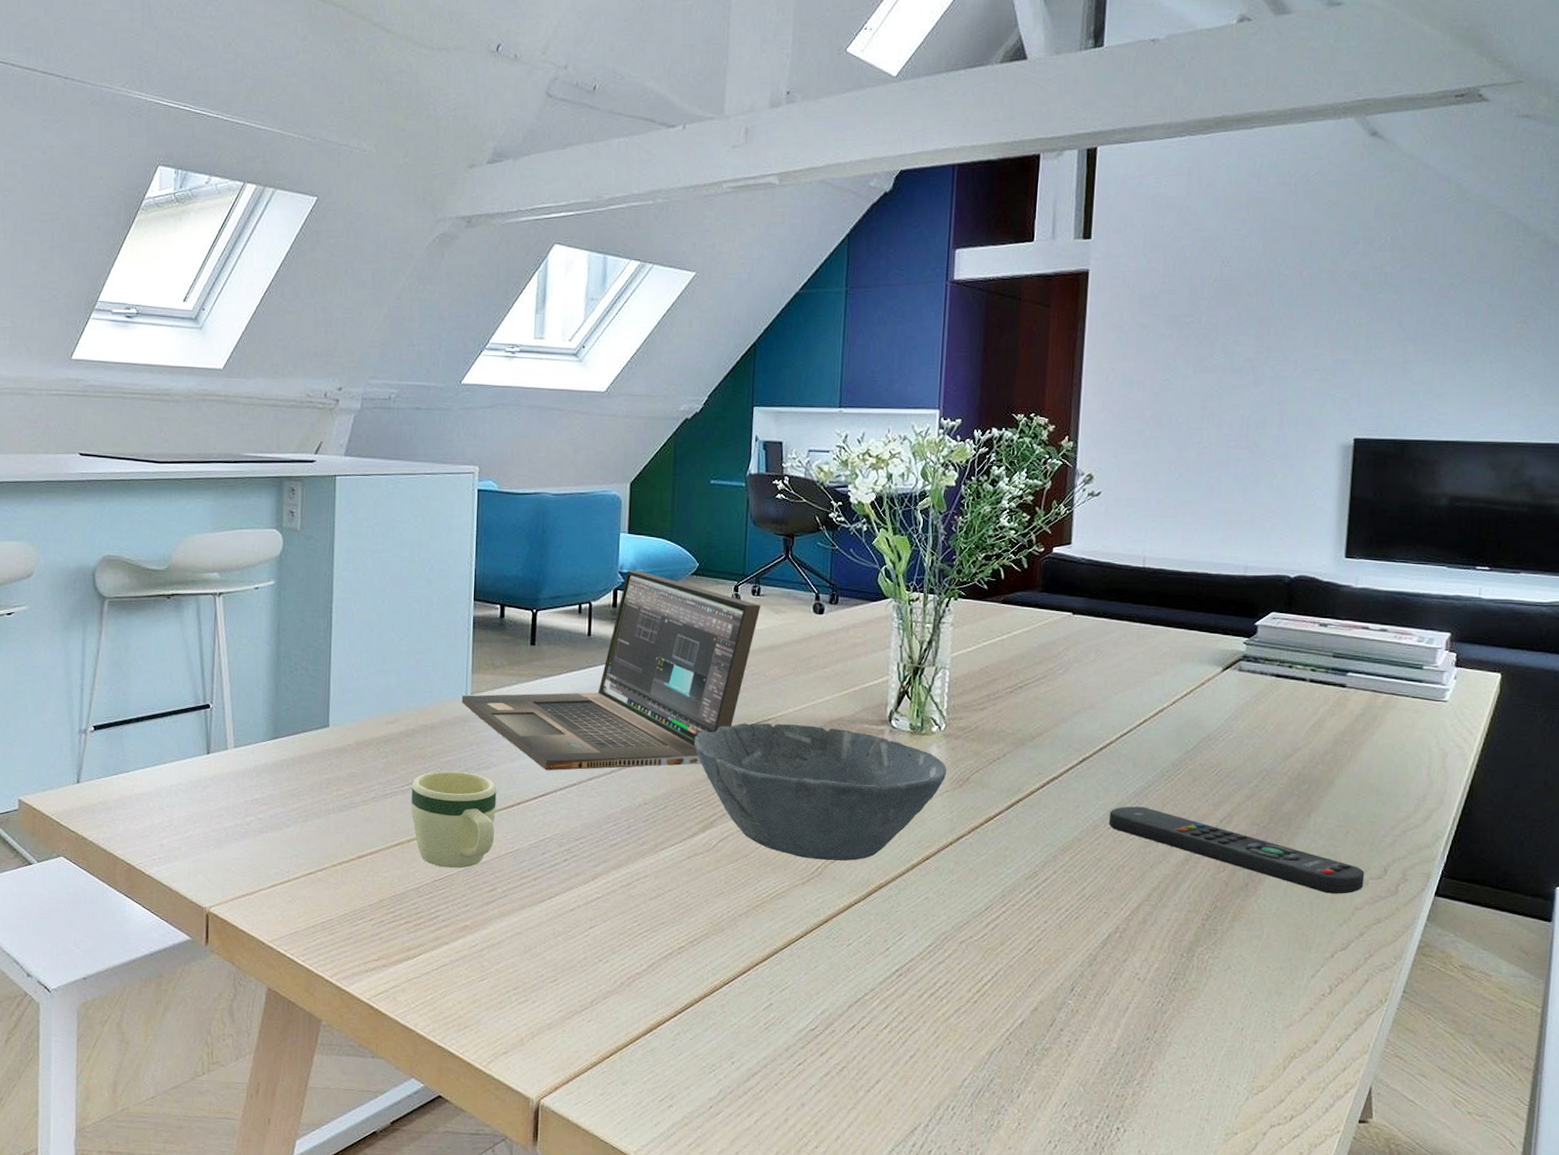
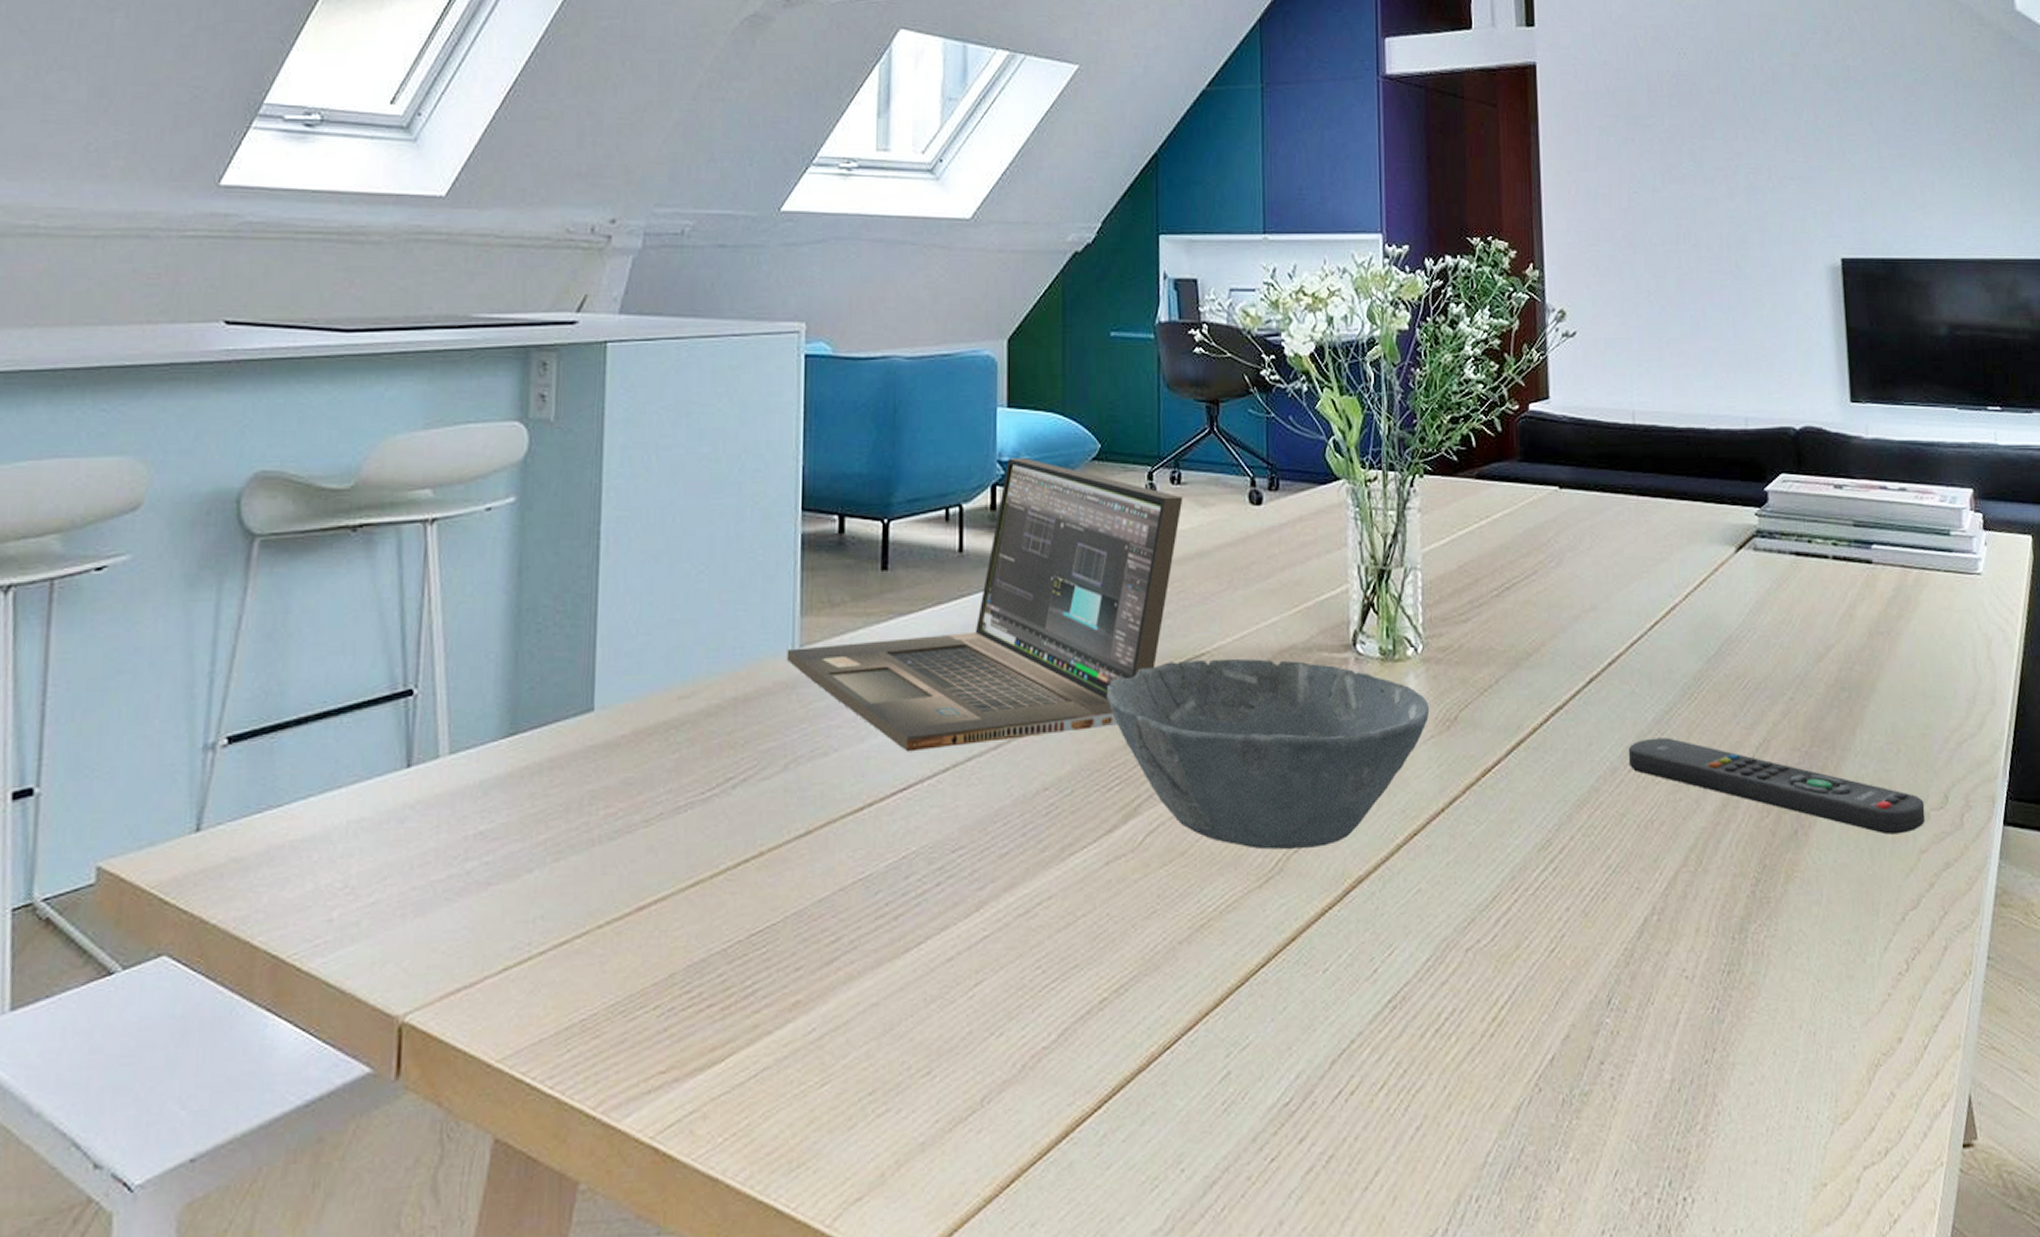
mug: present [411,771,497,868] -> none [714,763,839,914]

